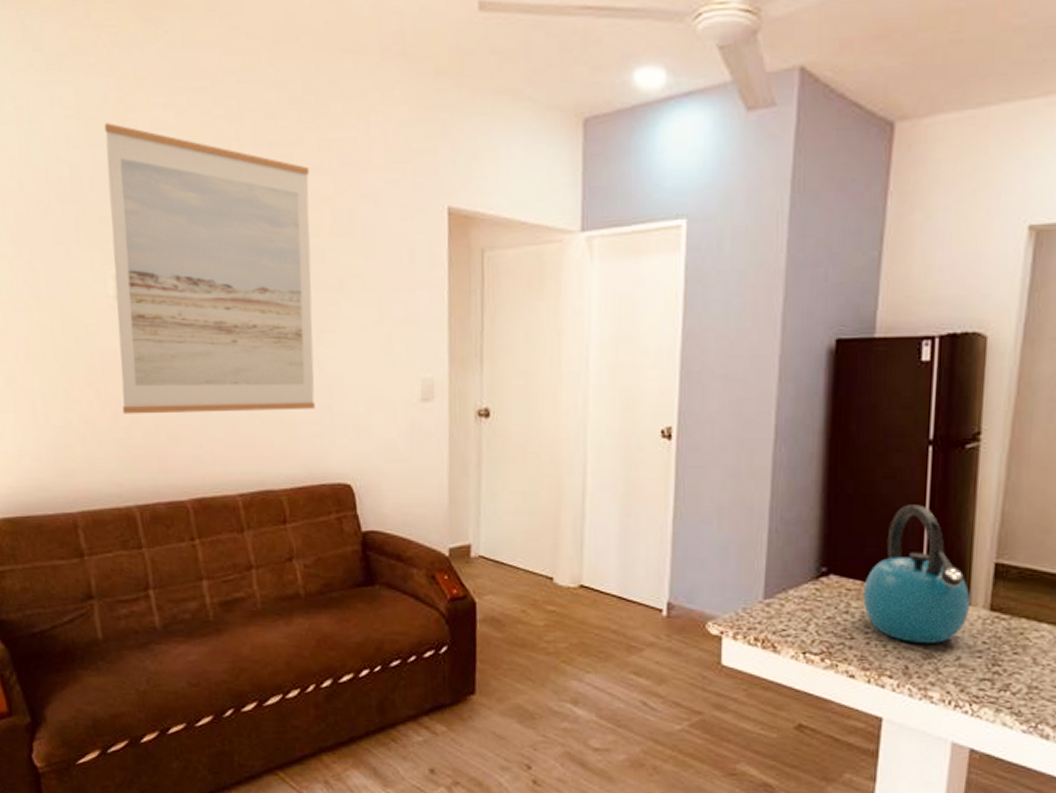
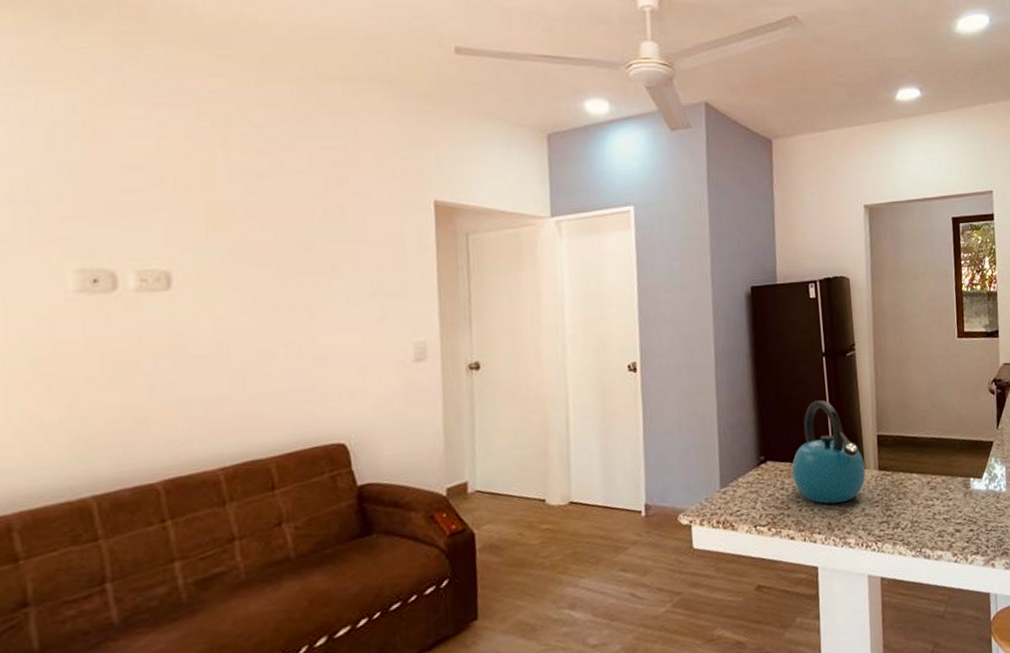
wall art: present [104,123,315,414] -> none [71,131,306,405]

